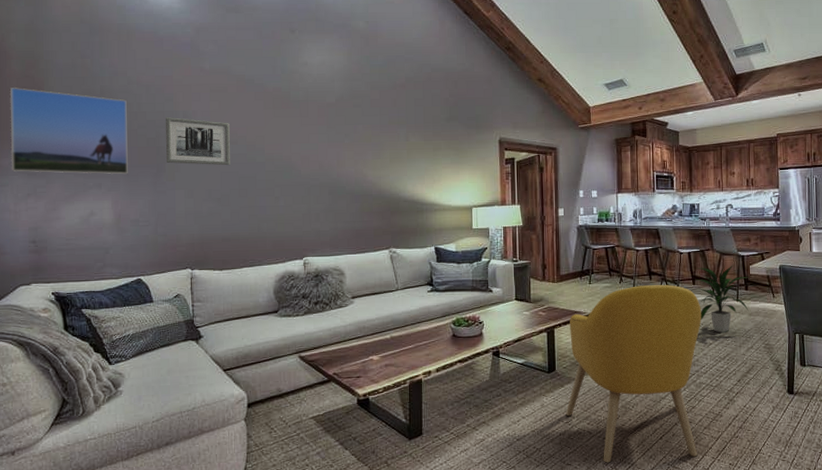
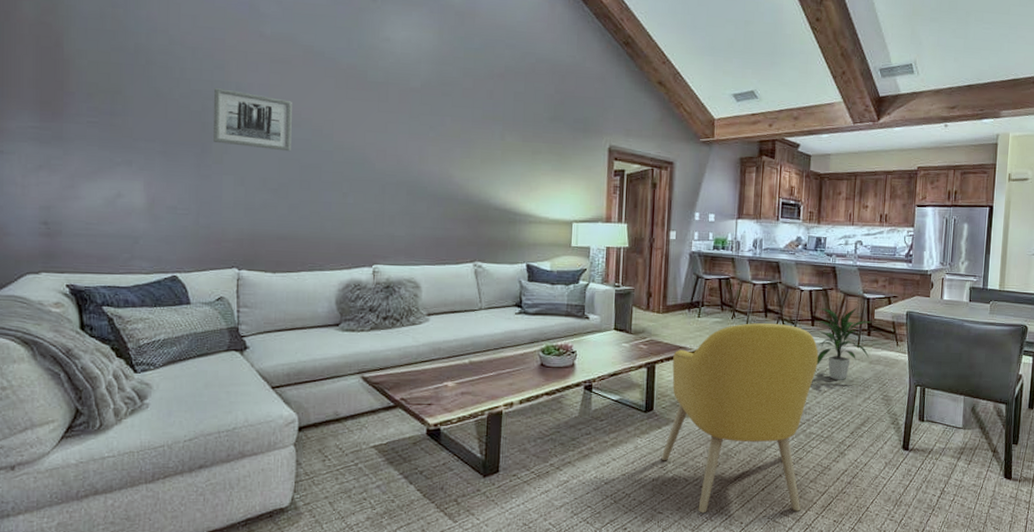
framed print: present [9,88,128,175] -> none [19,35,167,152]

